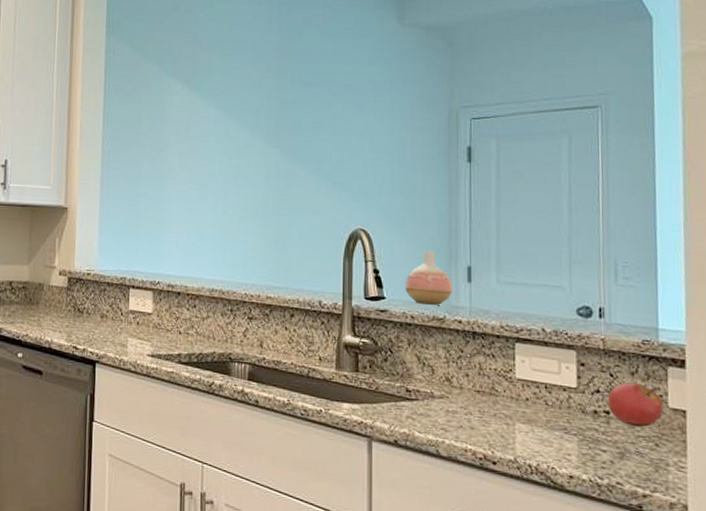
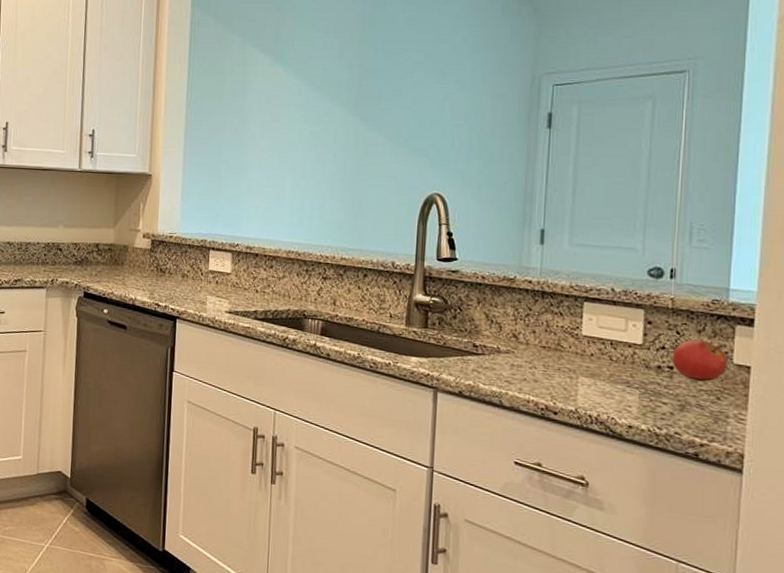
vase: present [405,250,452,306] -> none [477,213,525,267]

